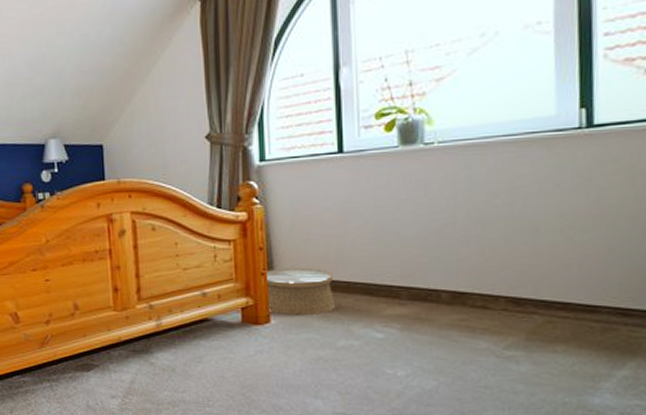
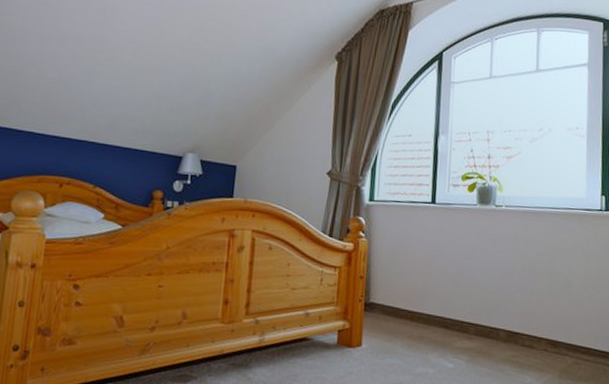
woven basket: present [265,267,336,315] -> none [361,296,418,342]

